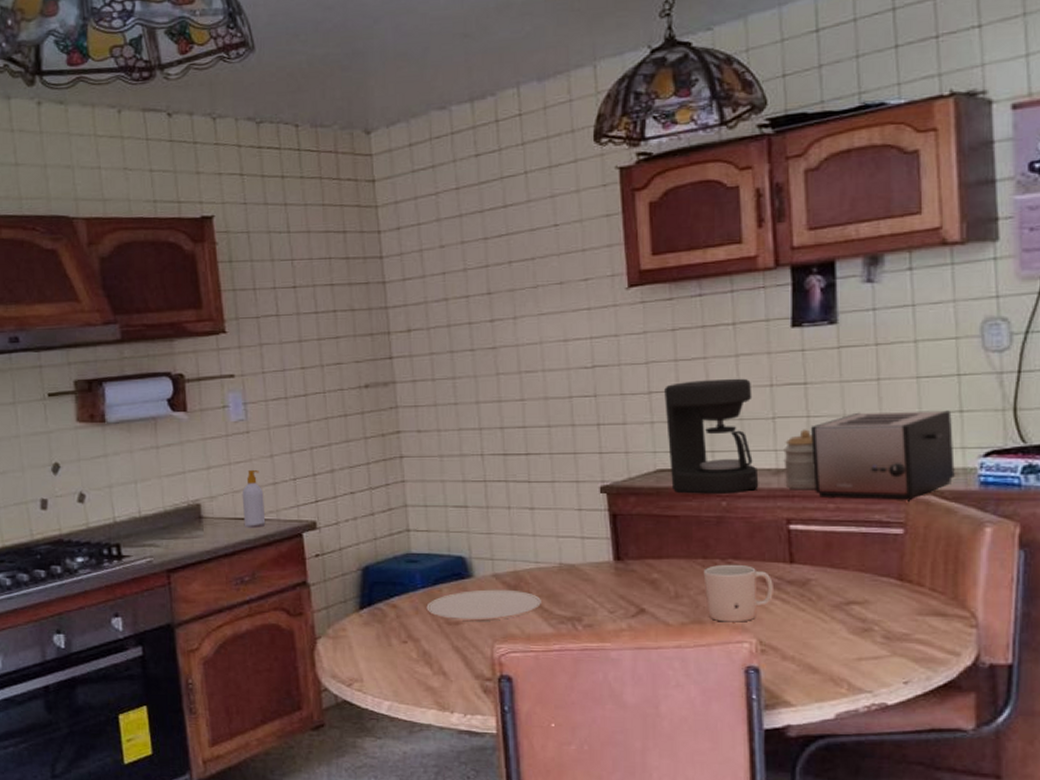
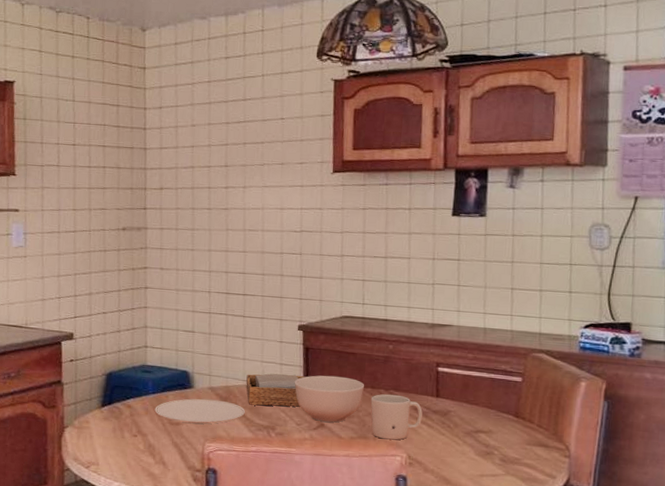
soap bottle: present [242,469,266,529] -> none [15,286,34,335]
napkin holder: none [539,549,614,593] -> present [246,373,305,407]
bowl: none [601,547,694,606] -> present [294,375,365,423]
coffee maker: present [664,378,759,495] -> none [352,249,419,341]
jar: present [783,429,816,490] -> none [438,295,461,342]
toaster: present [810,410,955,501] -> none [459,285,564,357]

